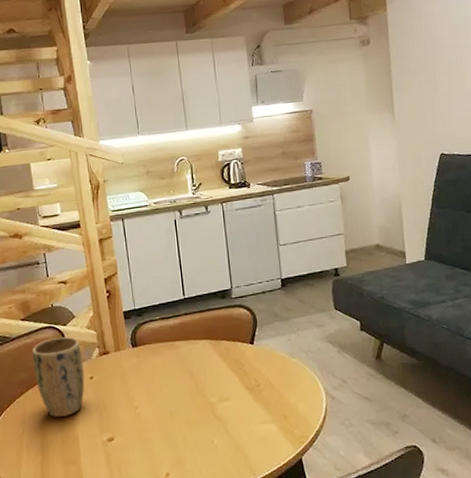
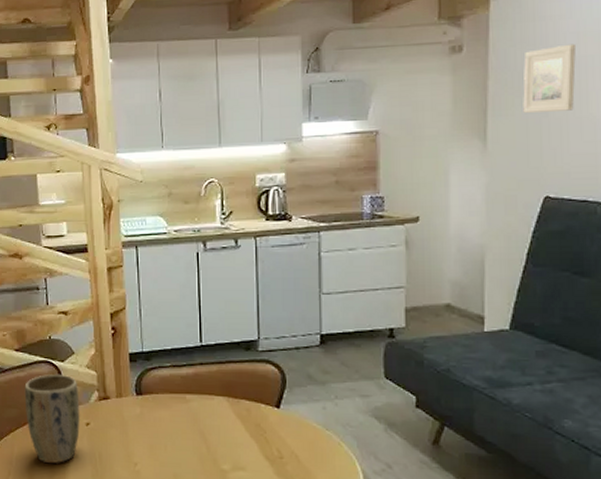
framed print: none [416,35,455,90] -> present [523,43,576,113]

